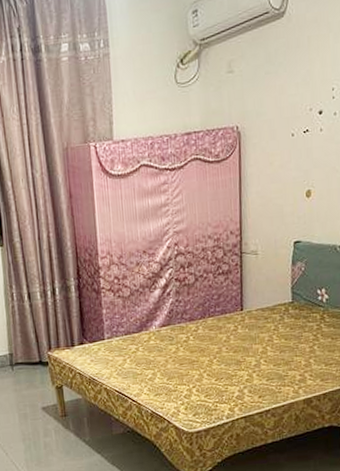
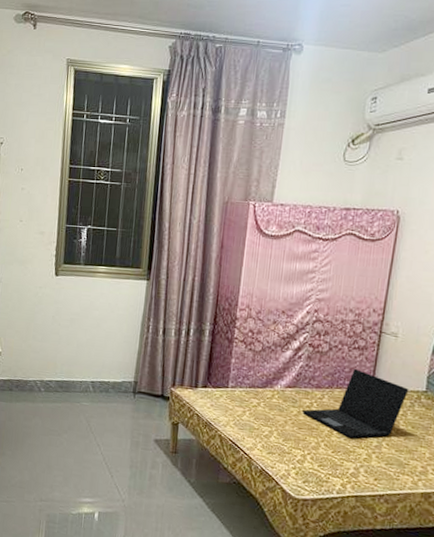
laptop: none [181,294,277,363] -> present [303,369,409,439]

